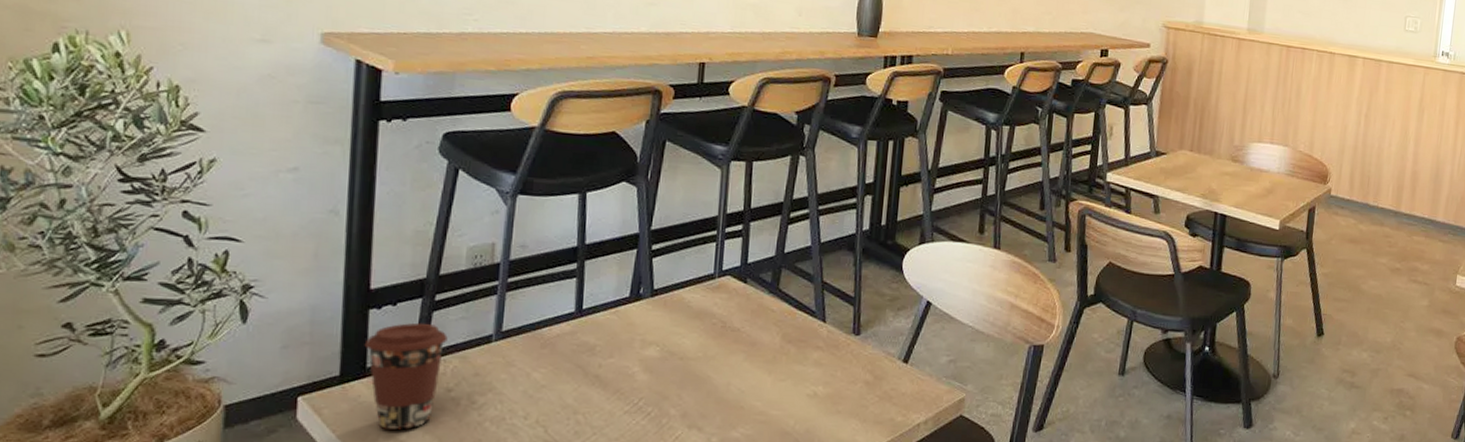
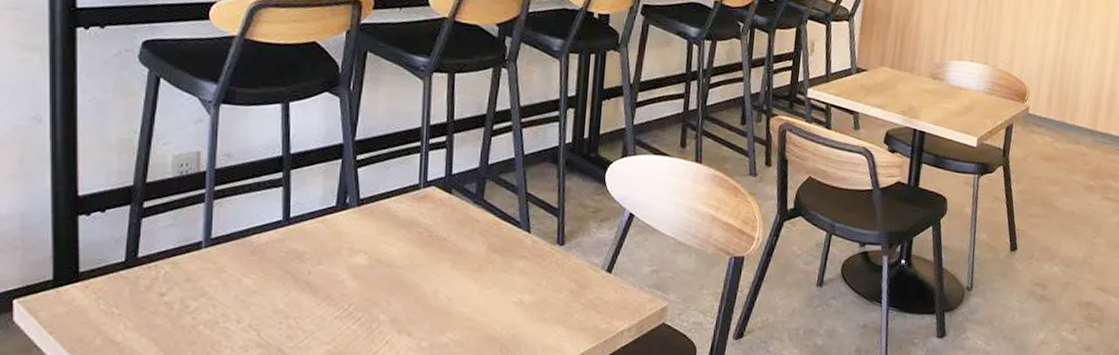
coffee cup: present [364,322,448,430] -> none [75,229,158,332]

